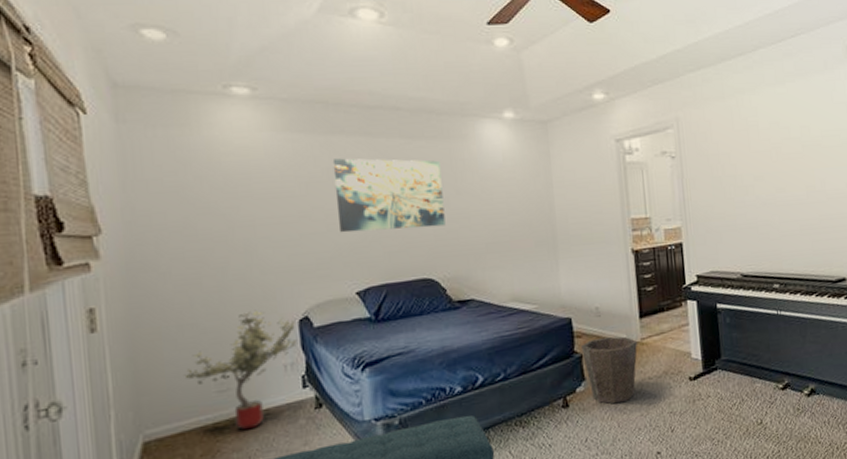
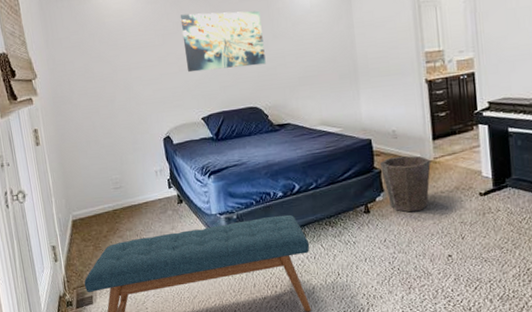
potted tree: present [184,311,297,431] -> none [93,132,163,216]

